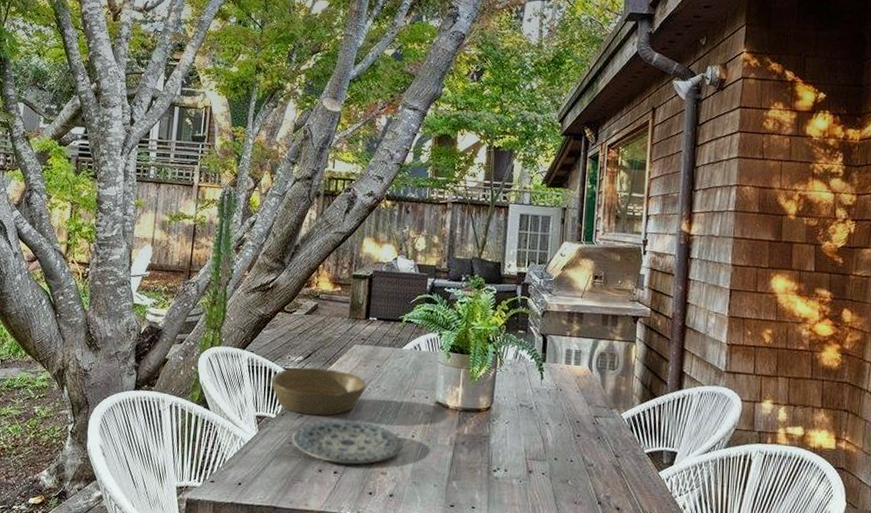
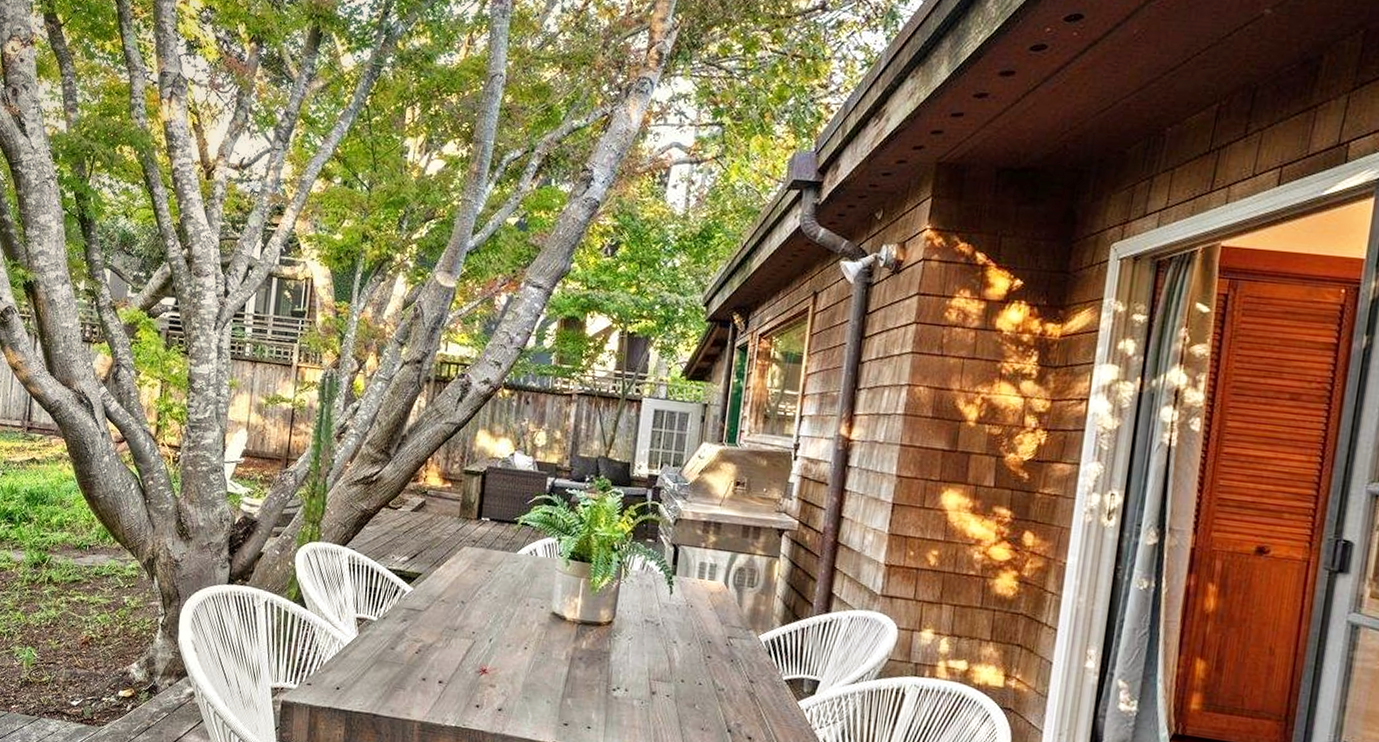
bowl: present [271,367,366,416] -> none [373,568,476,622]
plate: present [291,419,403,464] -> none [393,625,515,675]

